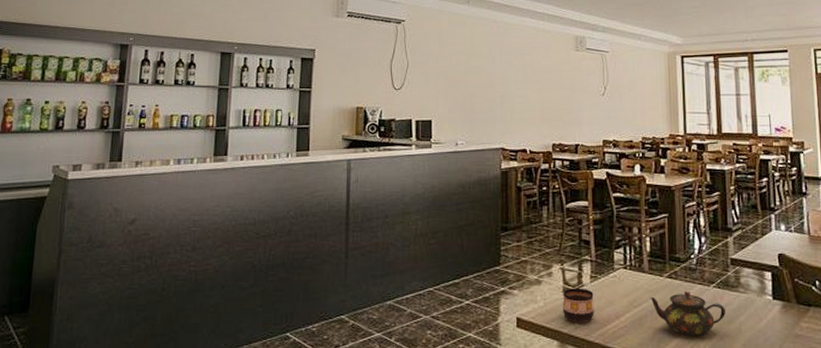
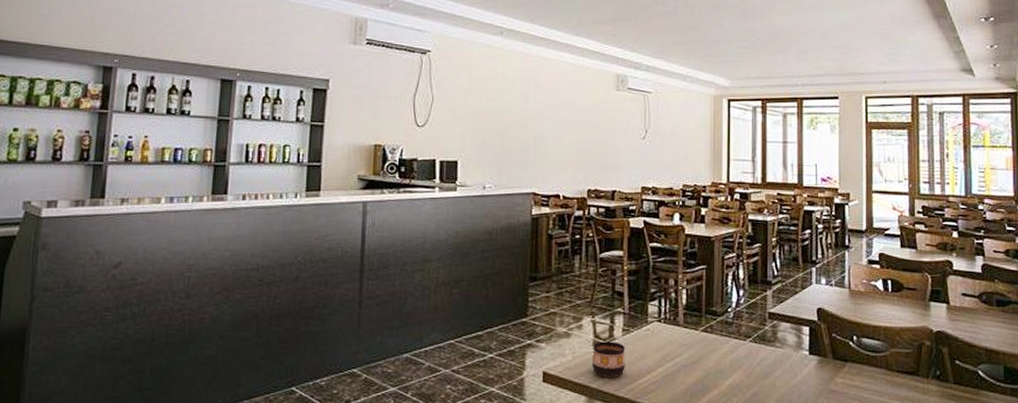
teapot: present [650,290,726,337] -> none [683,344,760,392]

